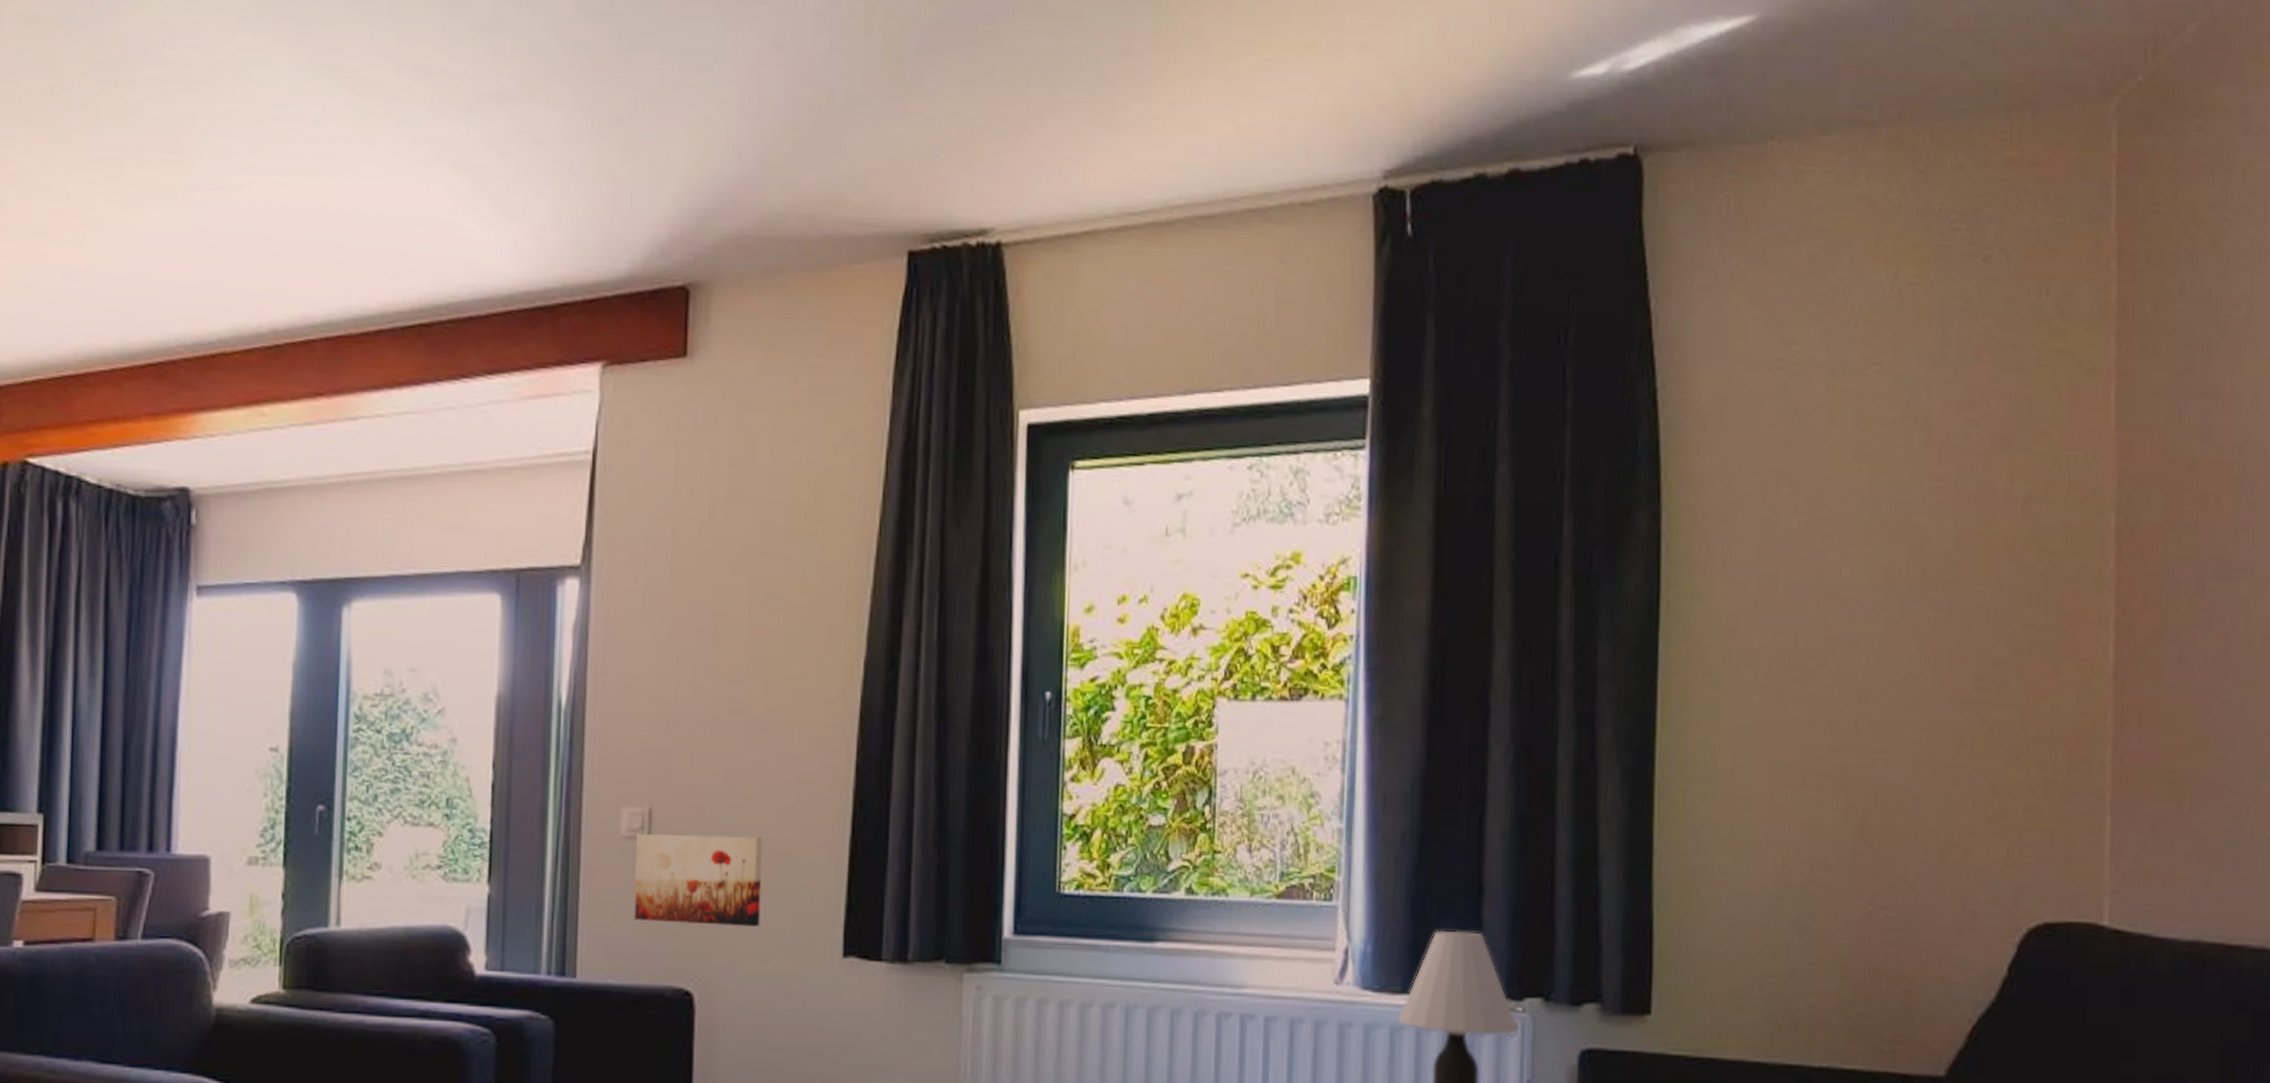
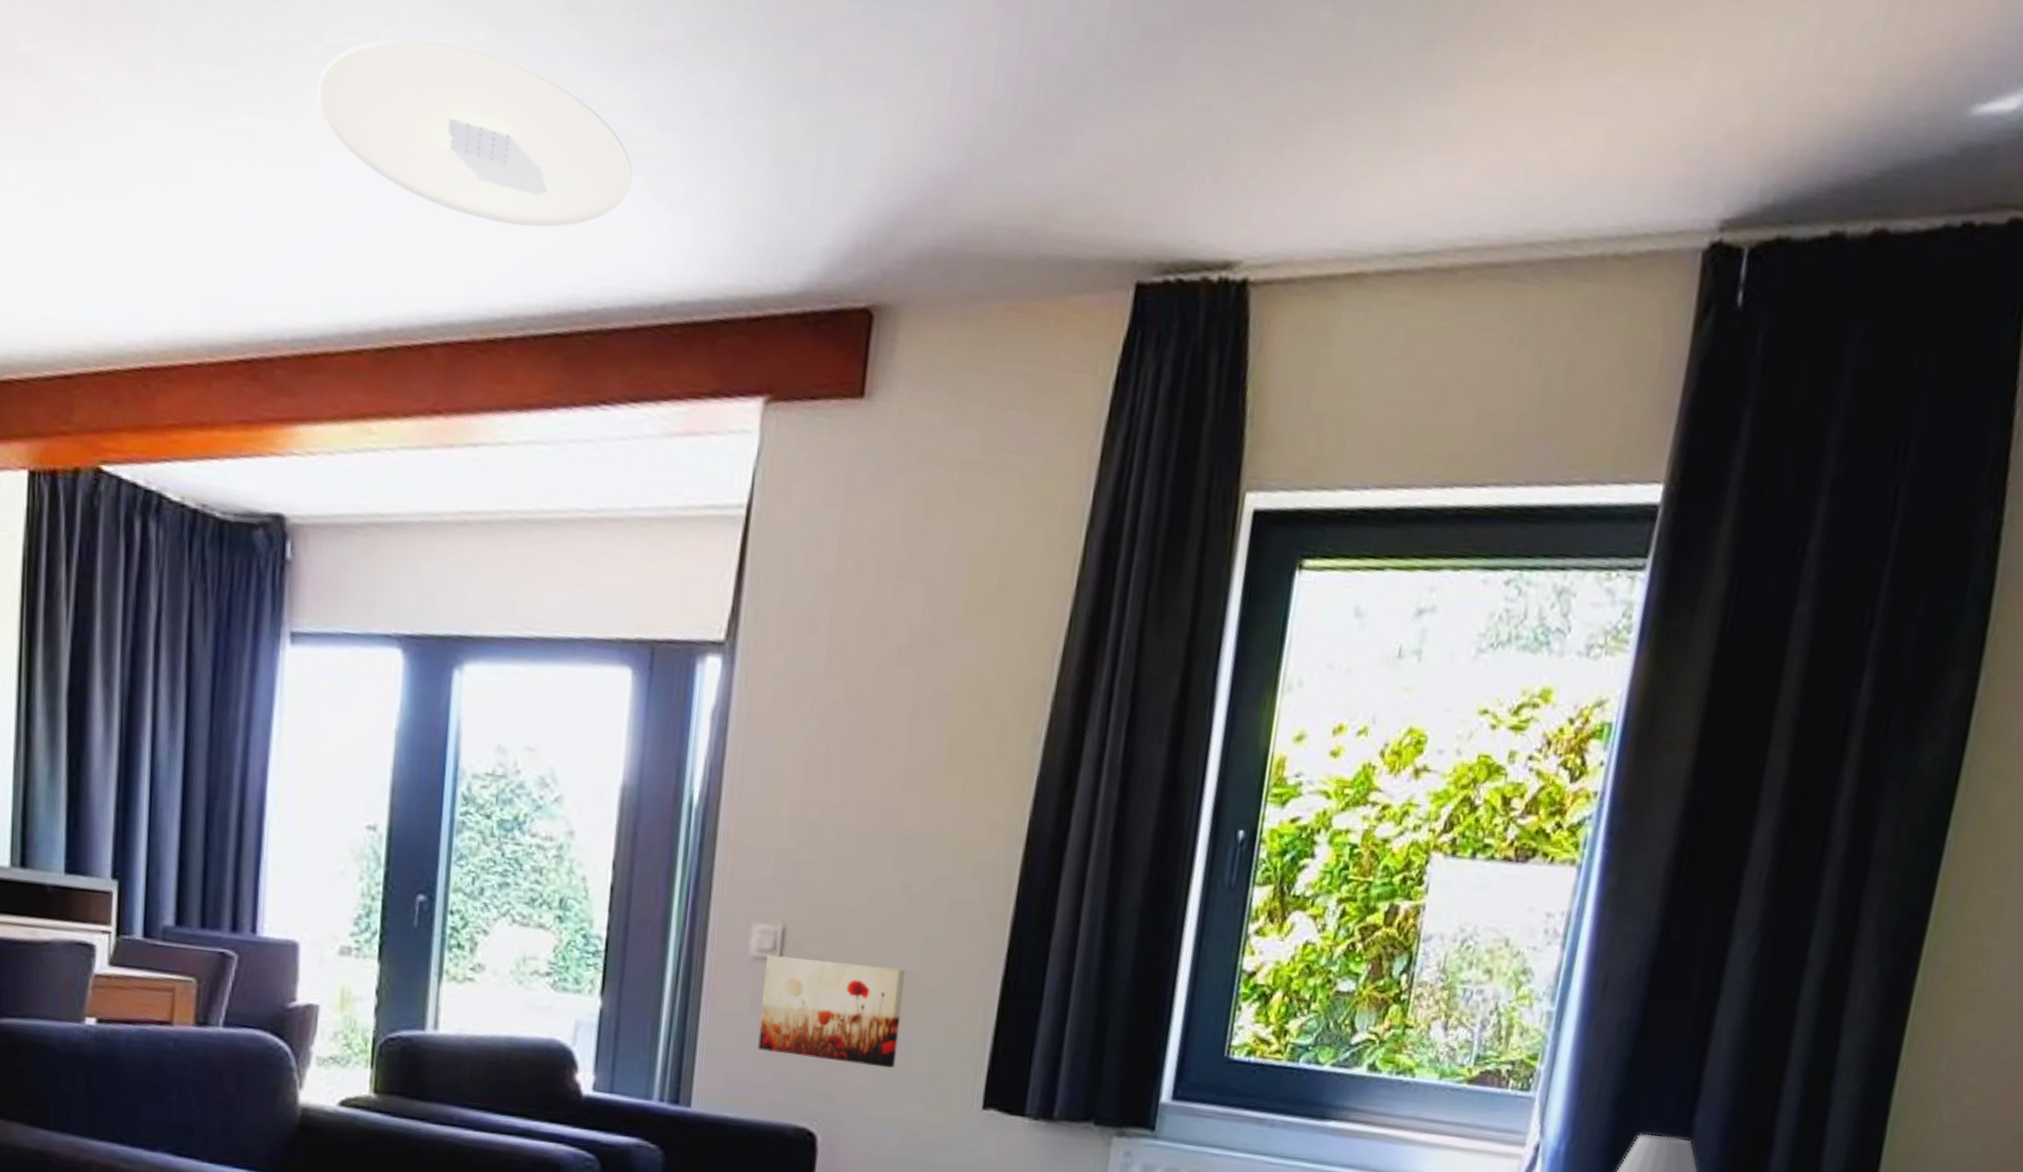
ceiling light: none [210,104,479,241] -> present [317,39,633,227]

